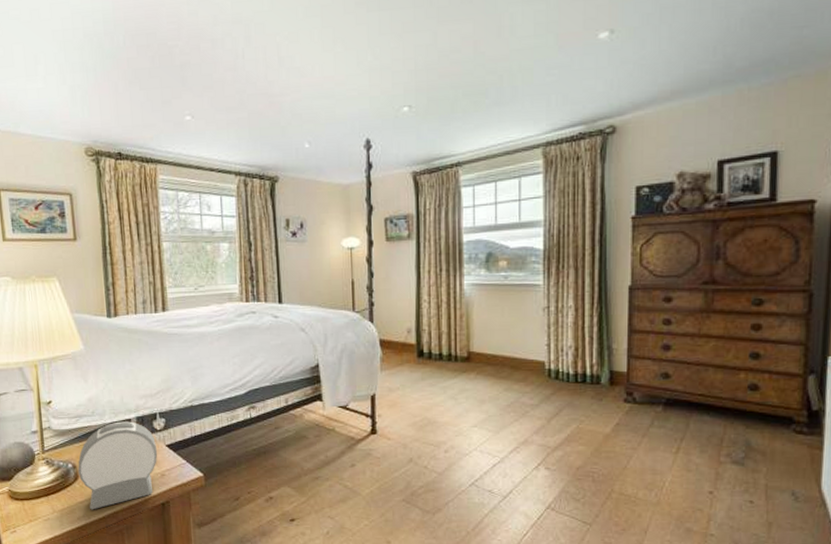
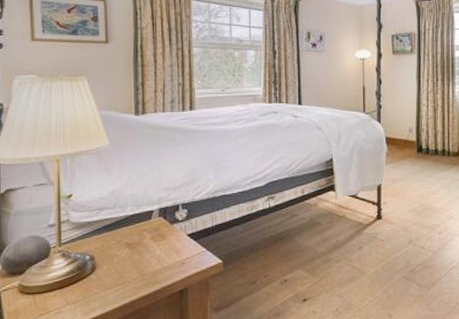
alarm clock: present [77,421,158,510] -> none [95,213,179,301]

